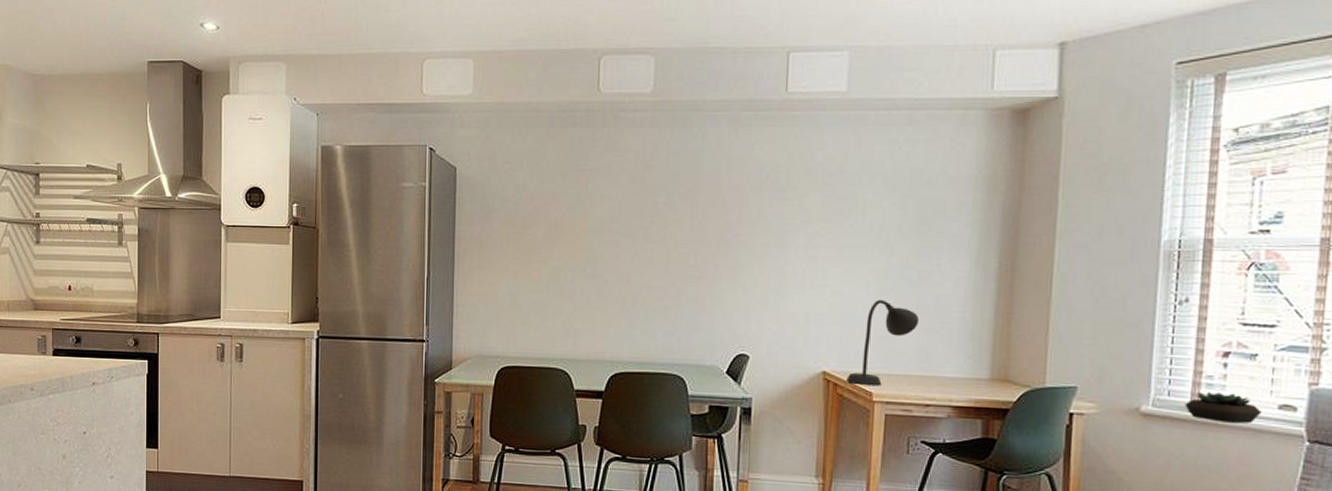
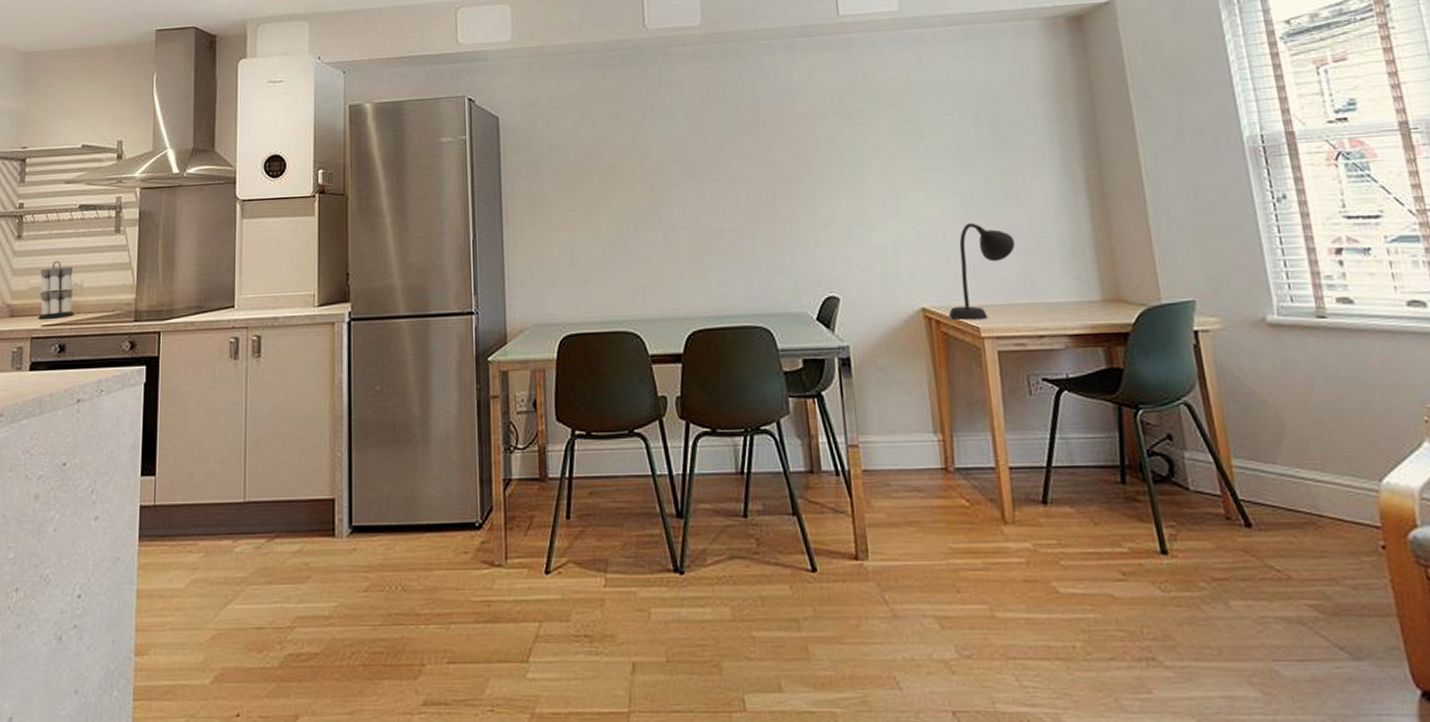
spice rack: none [57,265,87,315] -> present [38,260,74,319]
succulent plant: present [1185,392,1262,424] -> none [1311,293,1392,328]

